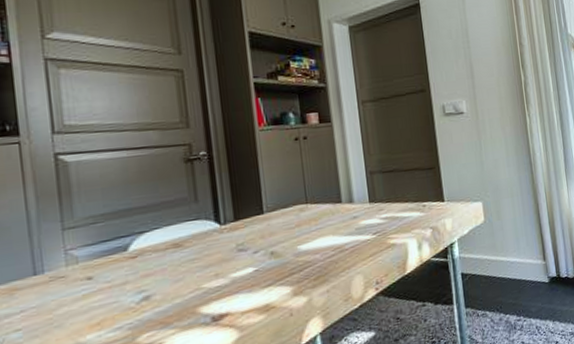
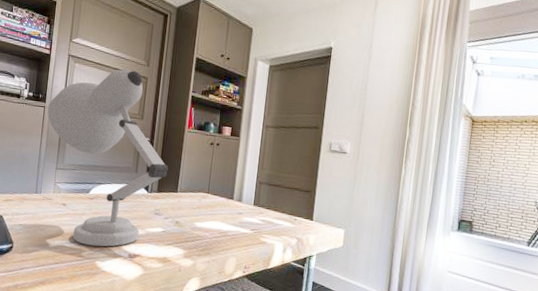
desk lamp: none [24,64,244,327] -> present [47,69,169,247]

